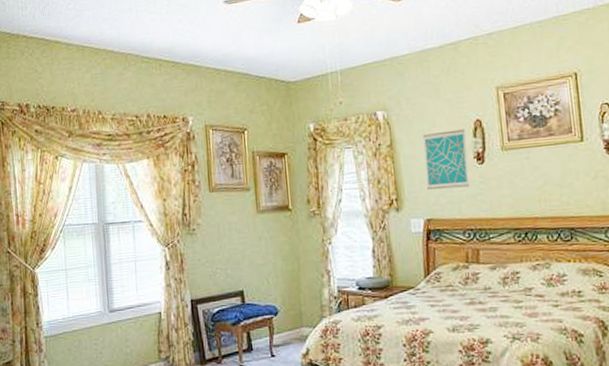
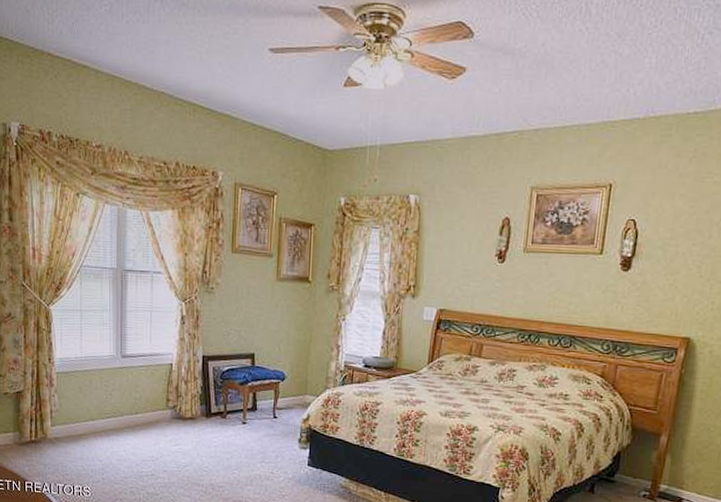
wall art: present [422,129,470,191] -> none [444,224,492,284]

